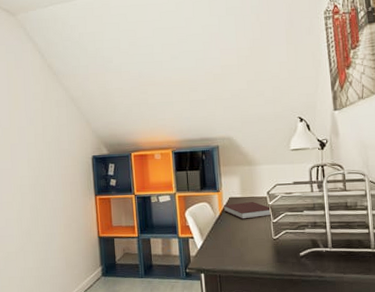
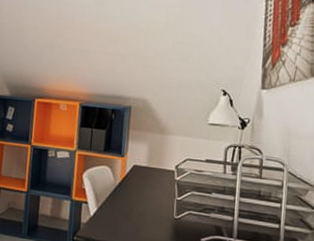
notebook: present [223,202,273,219] -> none [125,172,178,193]

